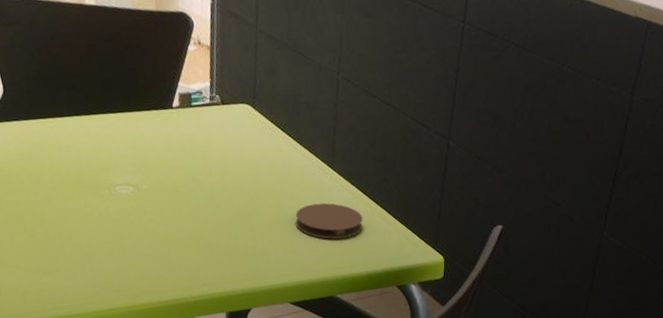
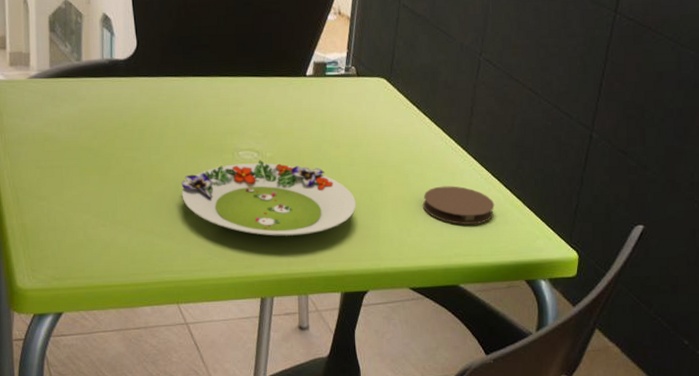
salad plate: none [62,193,233,265] -> present [181,159,356,236]

